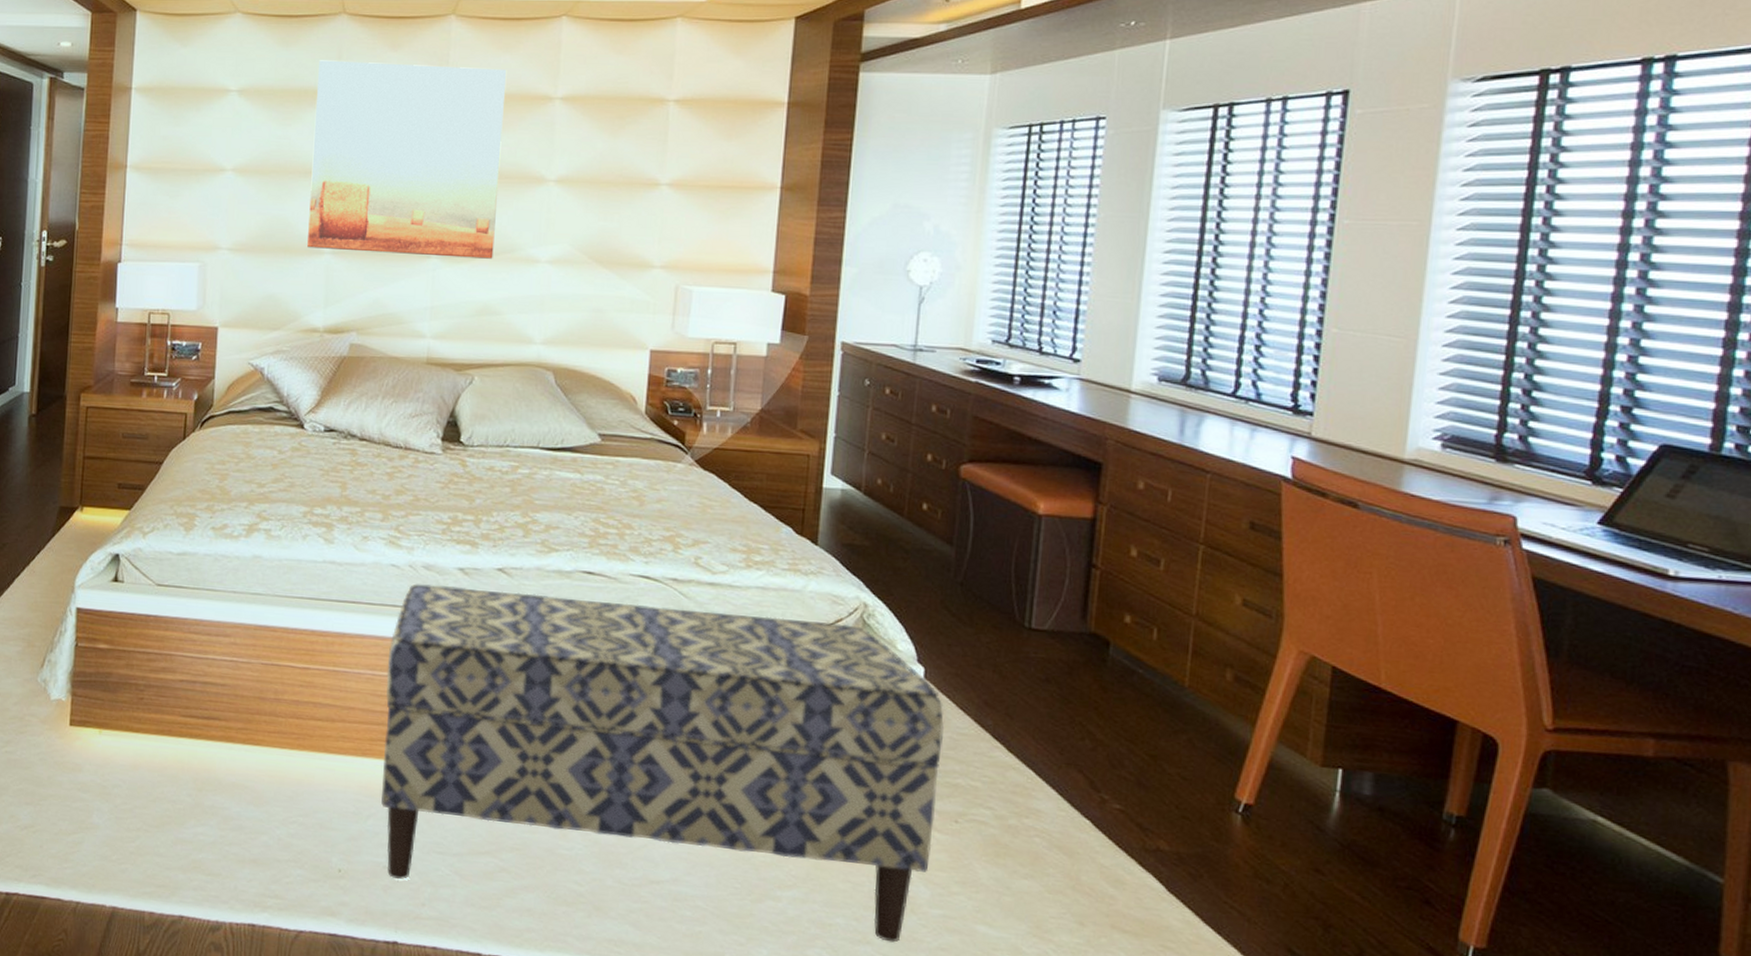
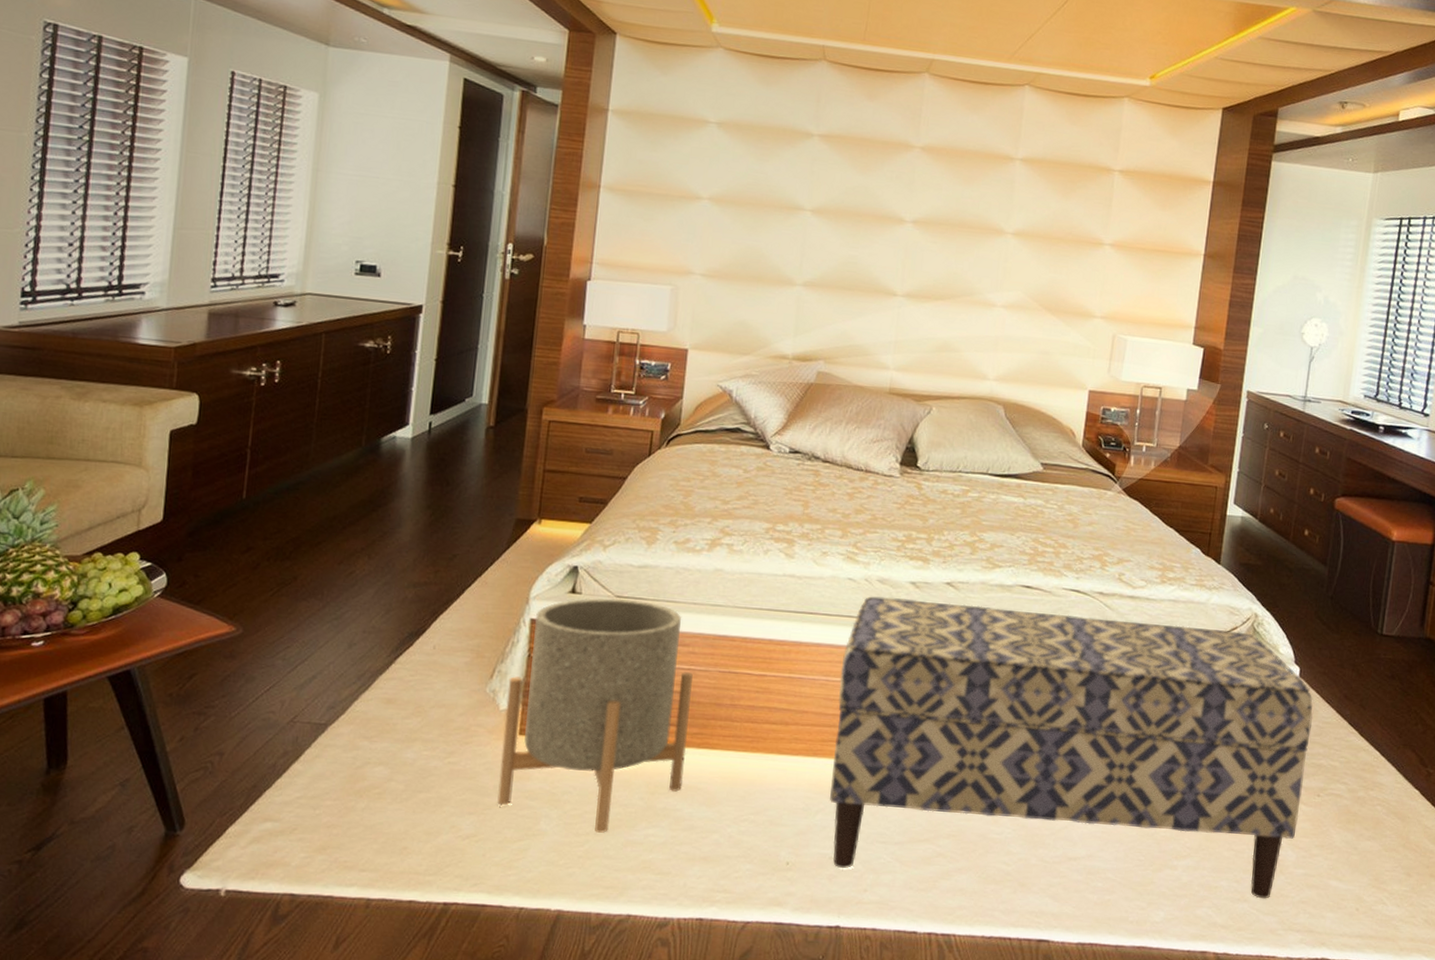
planter: none [52,586,235,829] -> present [497,598,693,833]
wall art: present [307,60,507,259] -> none [780,102,974,301]

